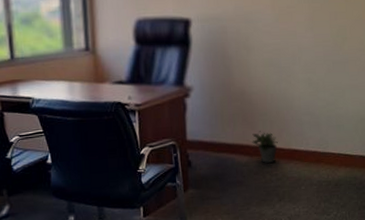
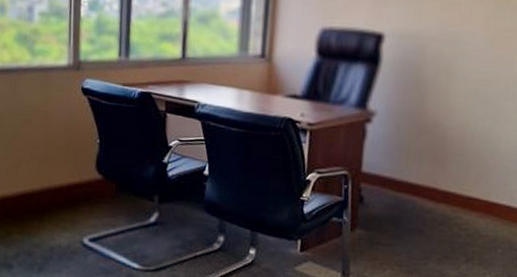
potted plant: present [252,131,279,163] -> none [440,174,475,214]

